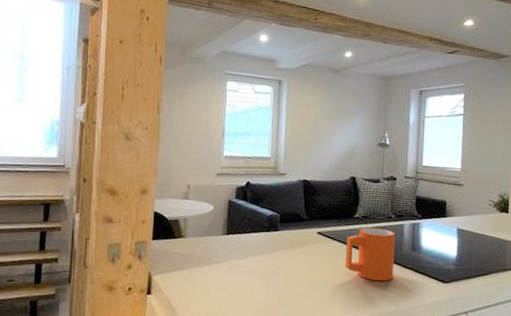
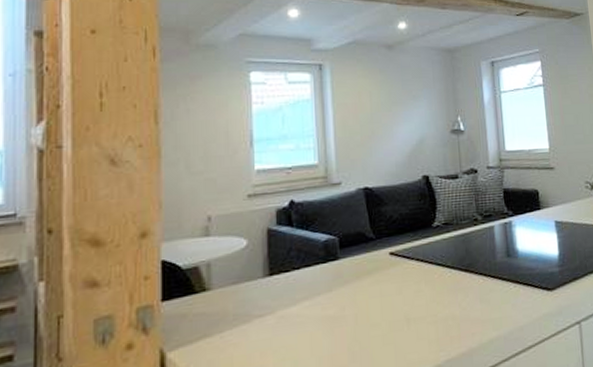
mug: present [345,227,396,282] -> none [427,235,490,304]

